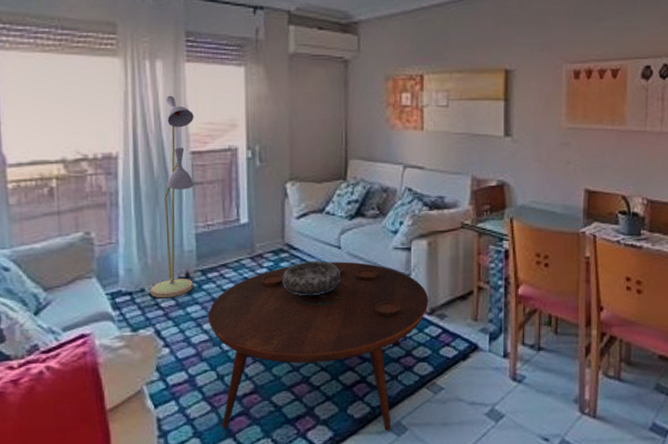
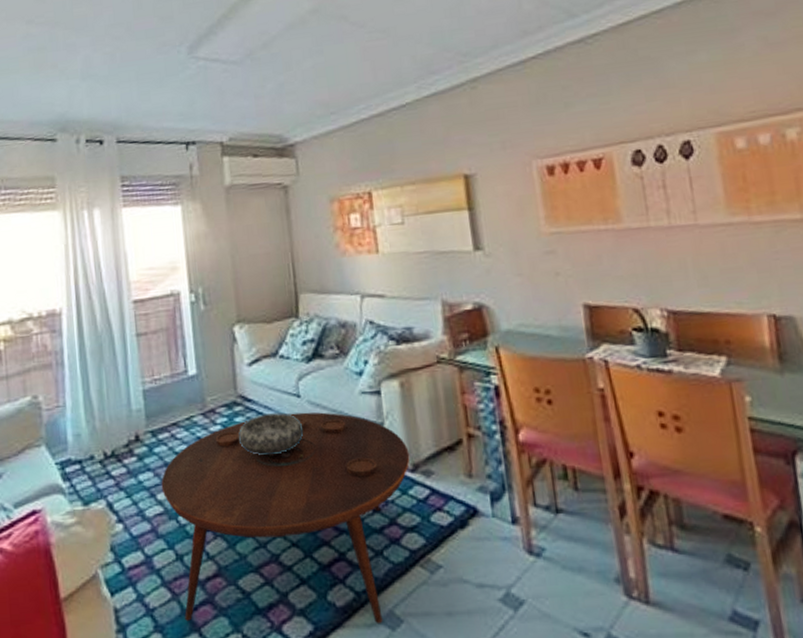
floor lamp: present [150,95,194,298] -> none [100,243,144,466]

